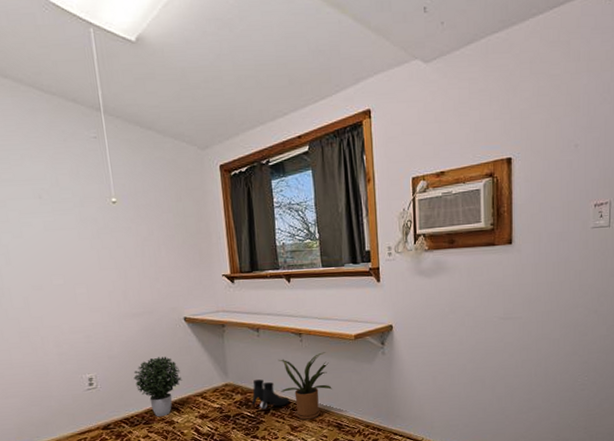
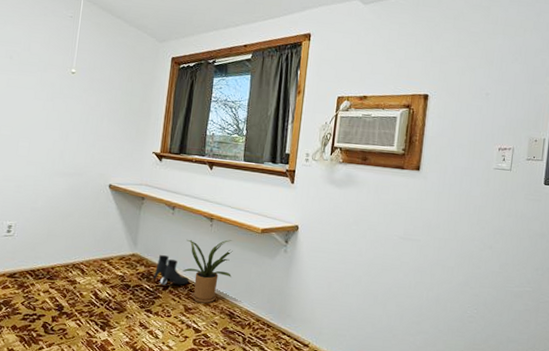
potted plant: present [134,356,183,417] -> none [49,217,94,275]

